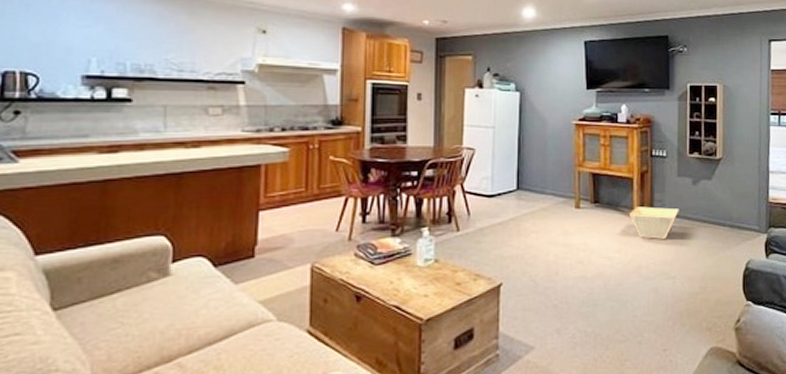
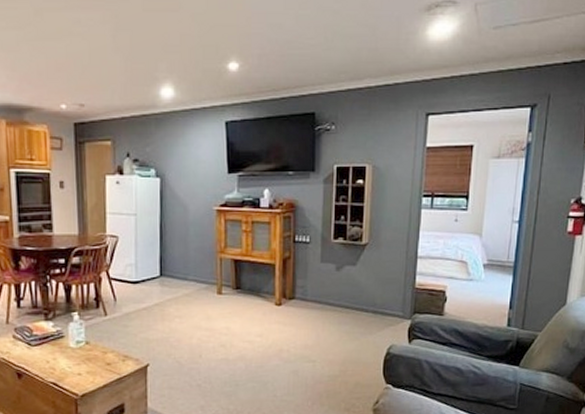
basket: present [629,206,679,239] -> none [270,292,321,324]

